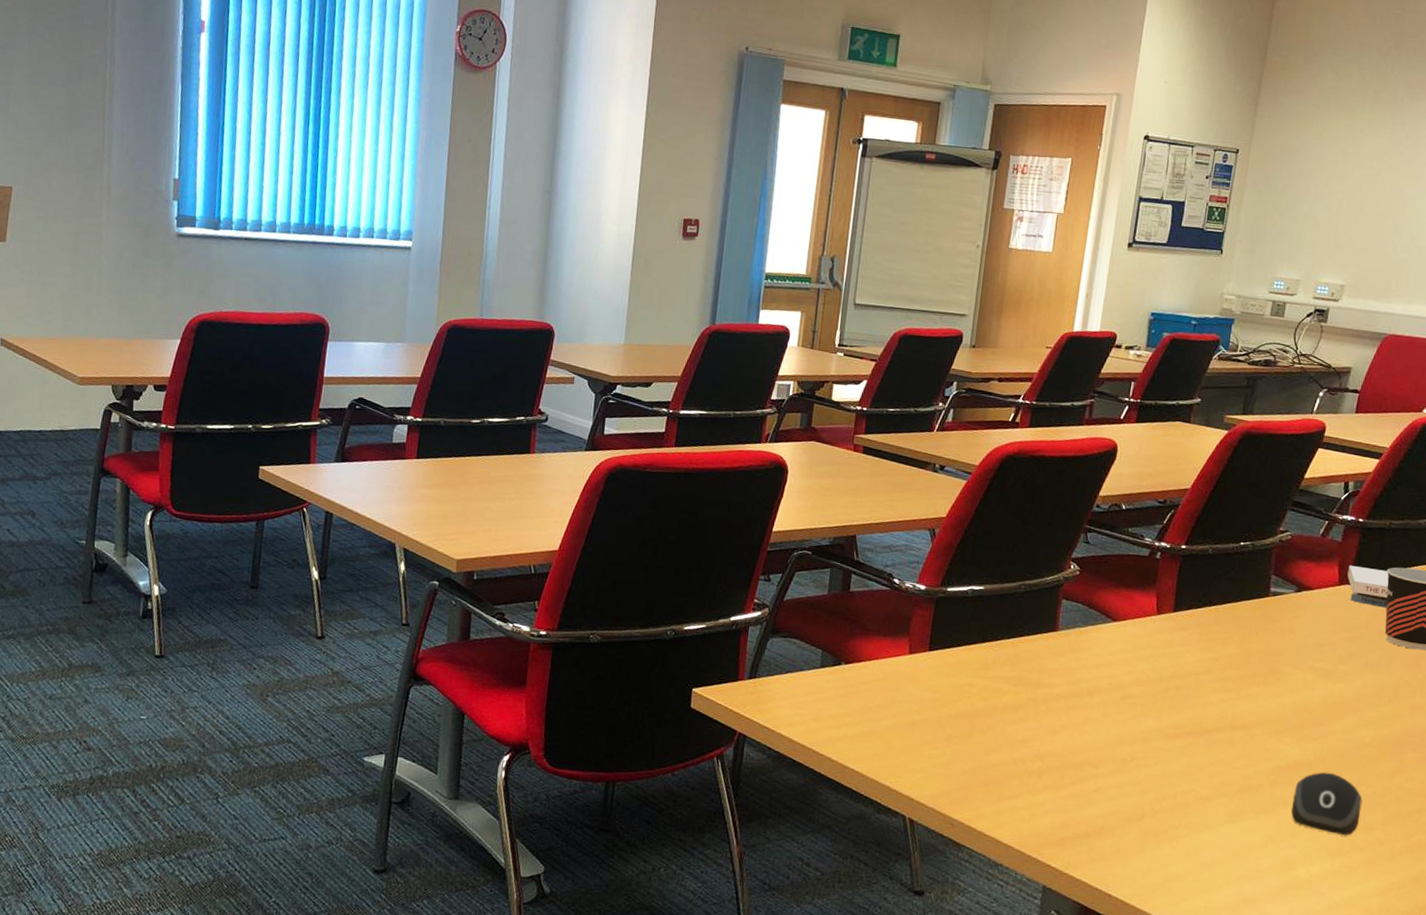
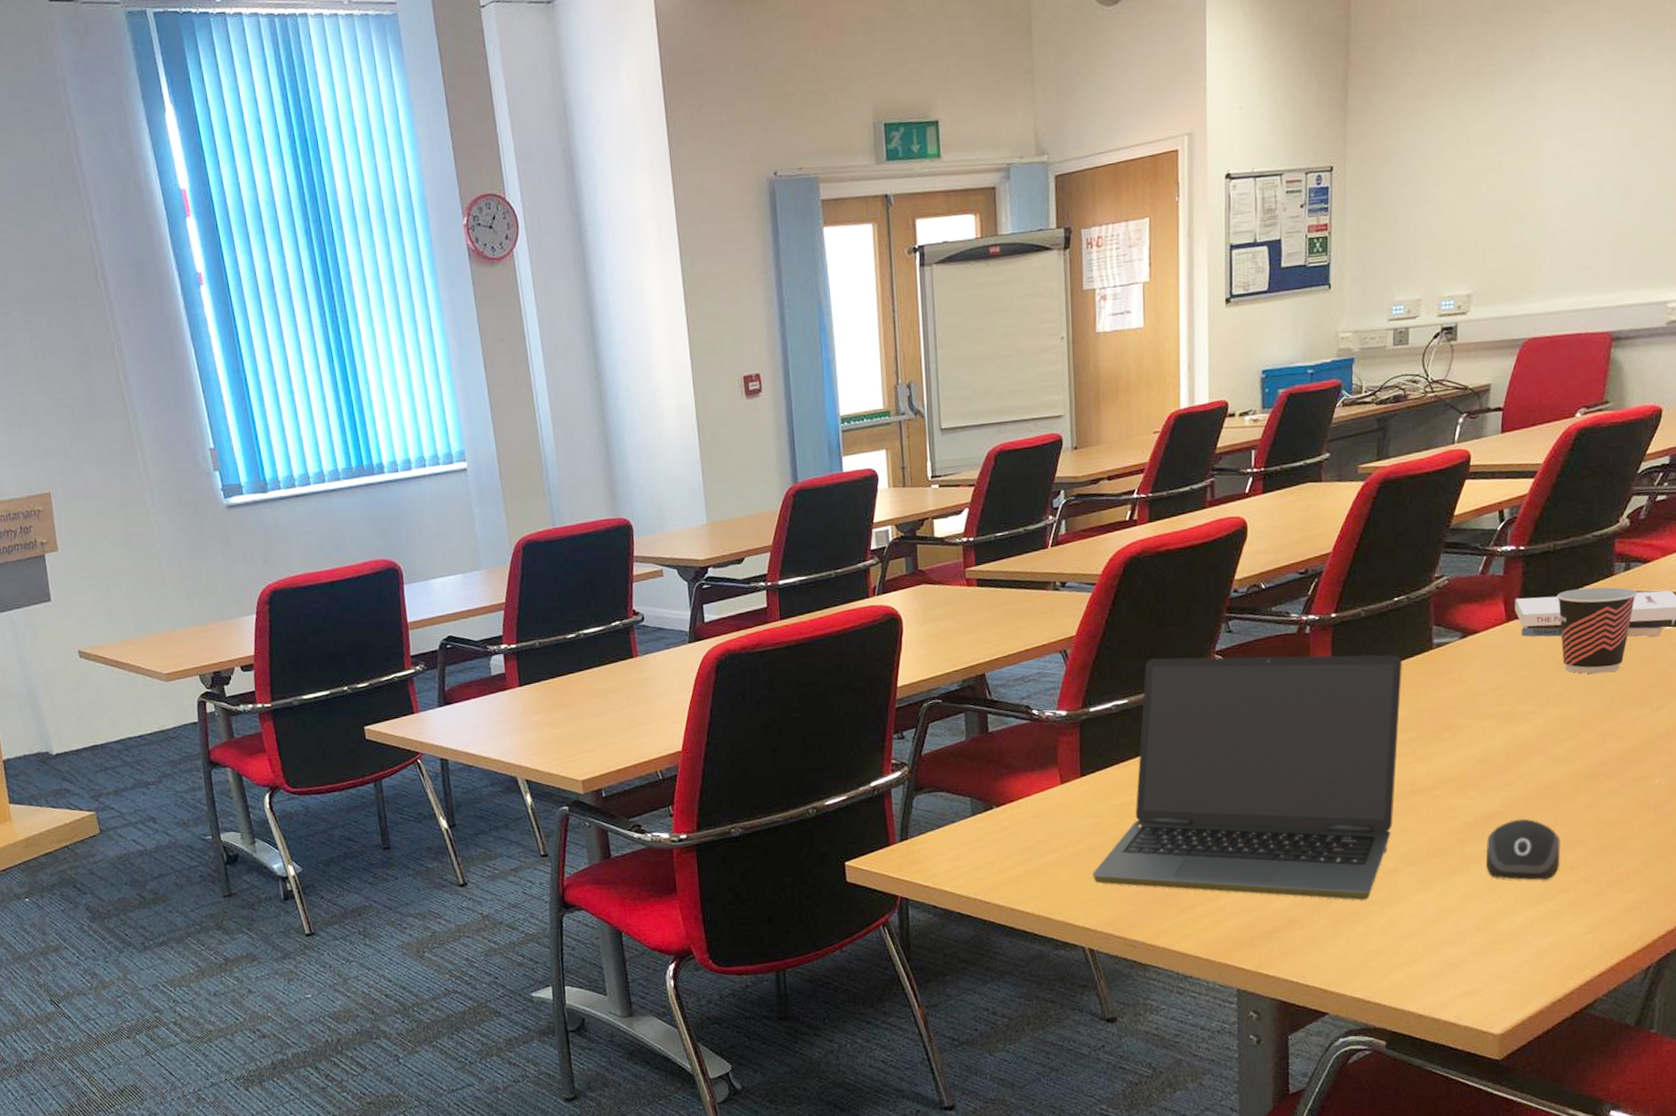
laptop: none [924,553,1240,822] -> present [1092,654,1402,900]

